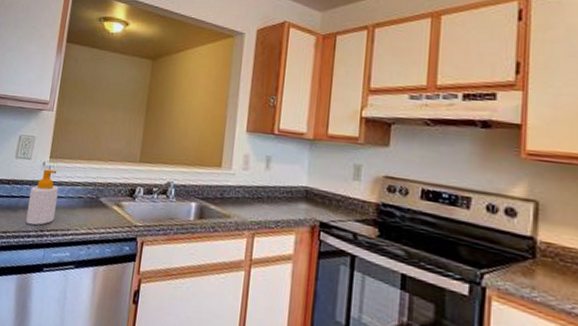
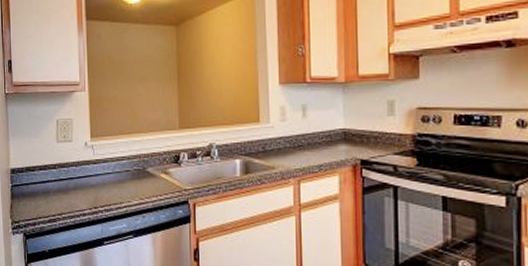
soap bottle: present [26,169,59,226] -> none [77,149,105,204]

